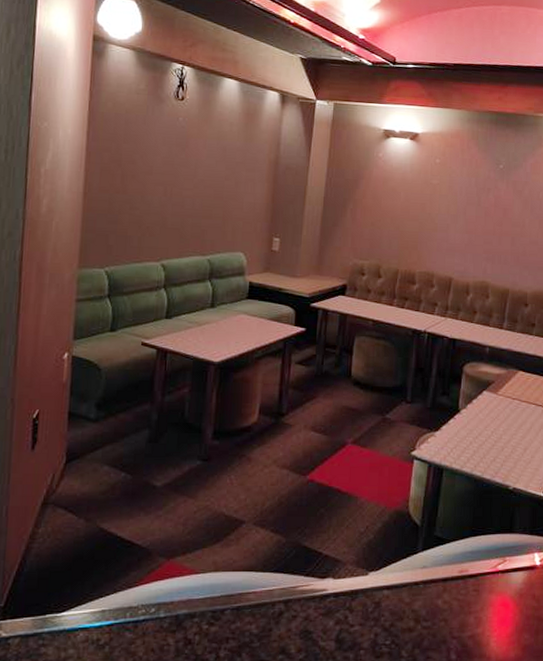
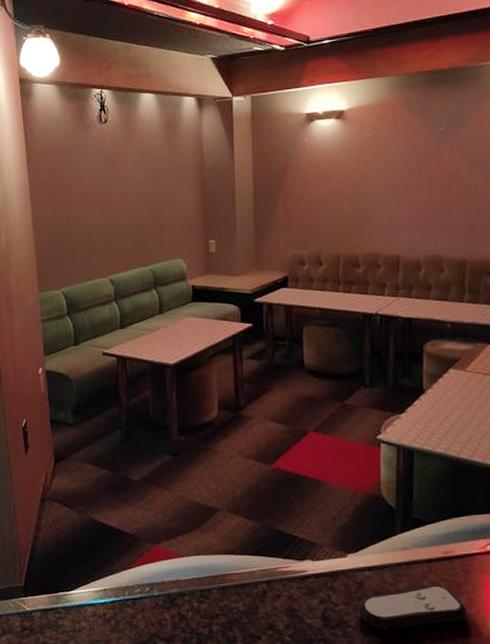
remote control: none [372,605,474,652] -> present [358,585,468,630]

